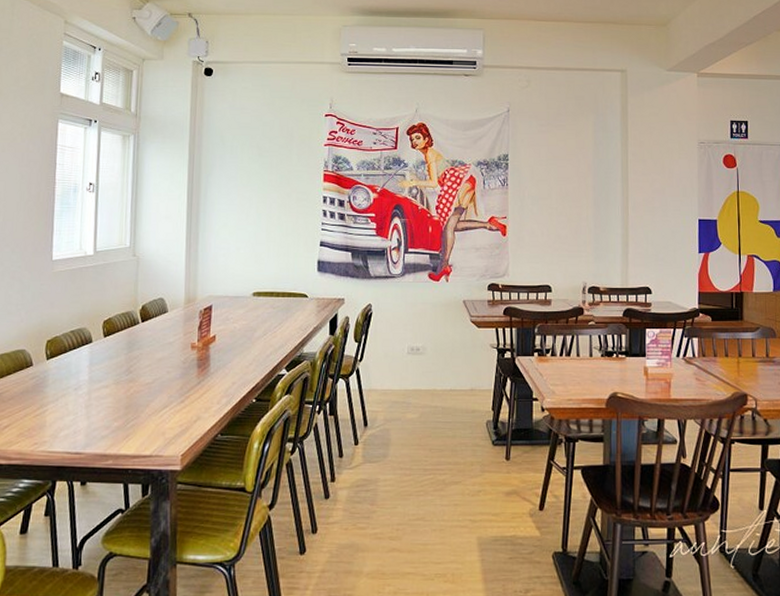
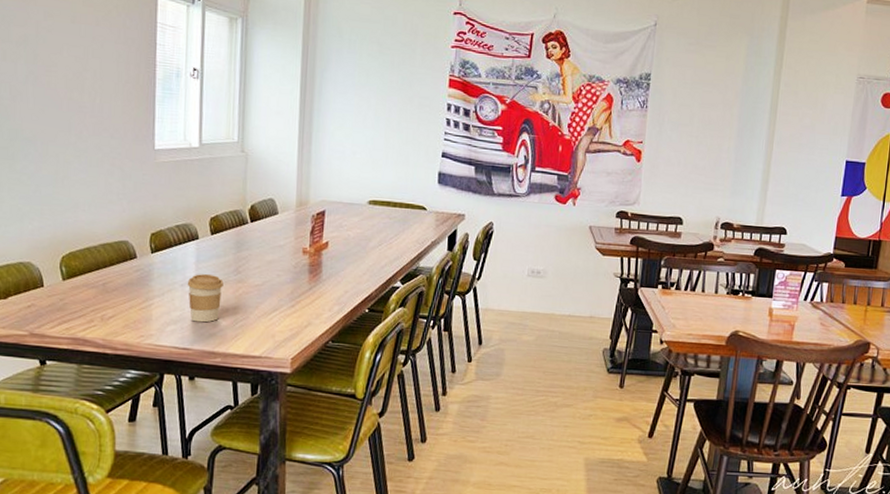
coffee cup: none [80,377,116,425] -> present [187,274,224,323]

